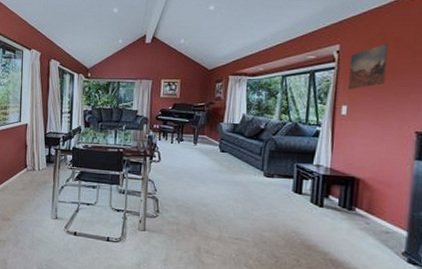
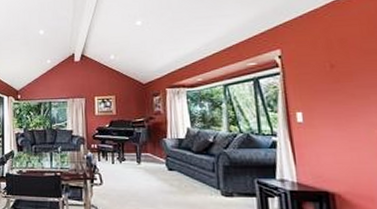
wall art: present [348,44,388,90] -> none [295,45,339,96]

